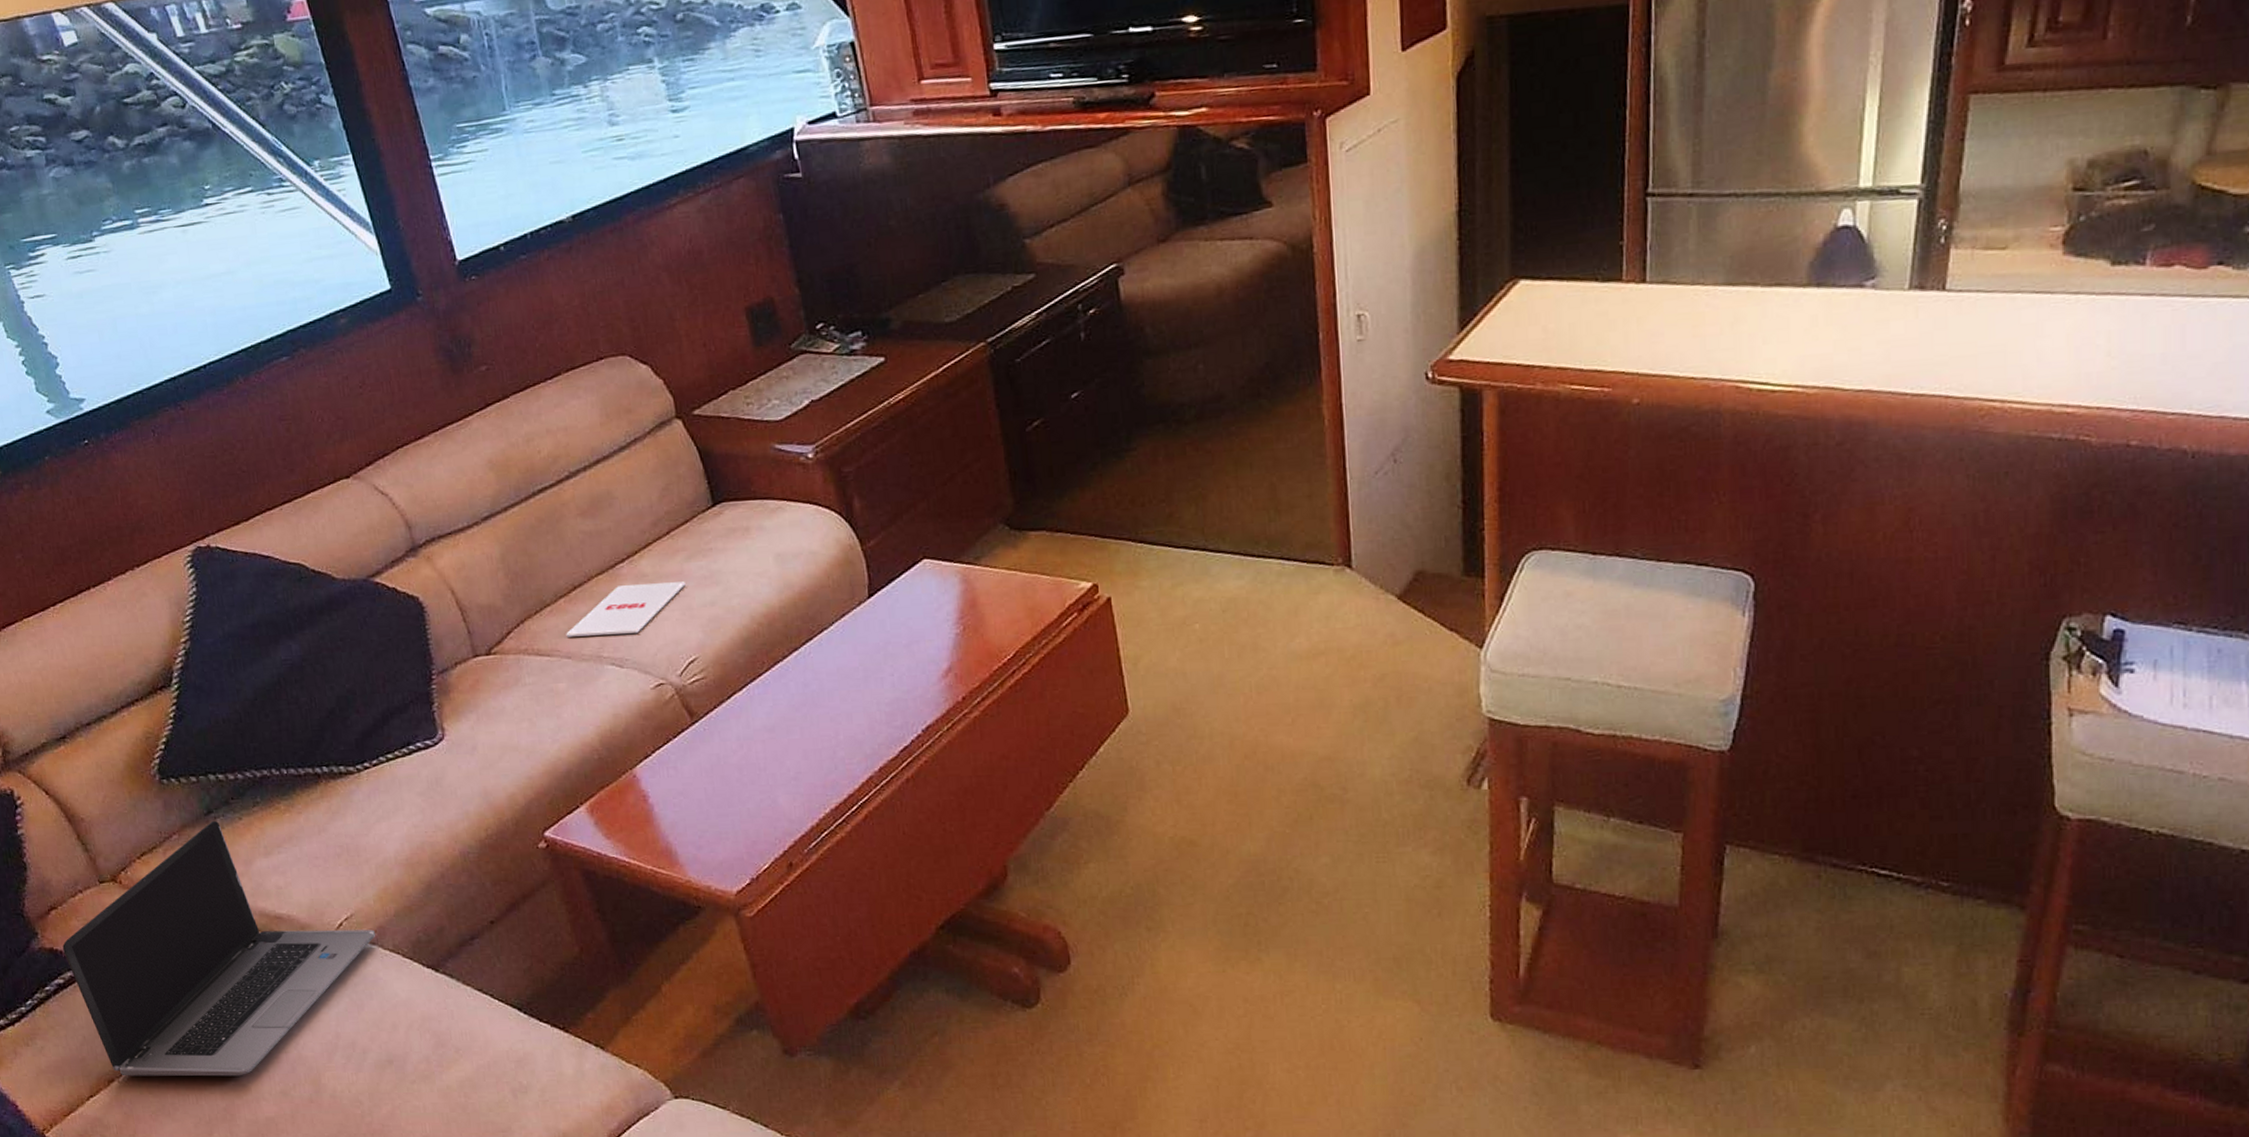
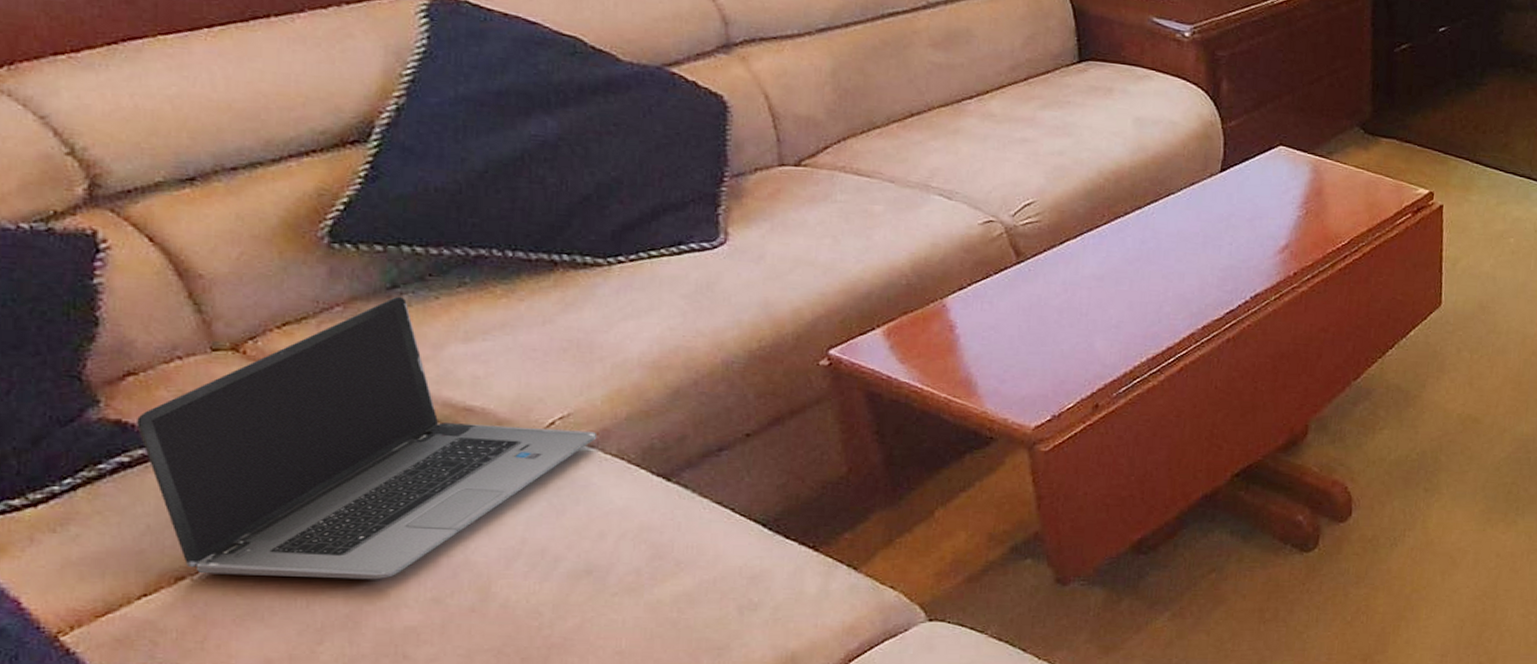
magazine: present [566,582,686,637] -> none [893,120,1036,170]

